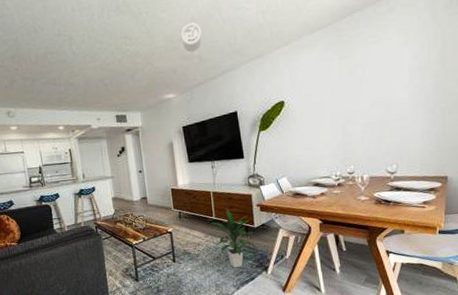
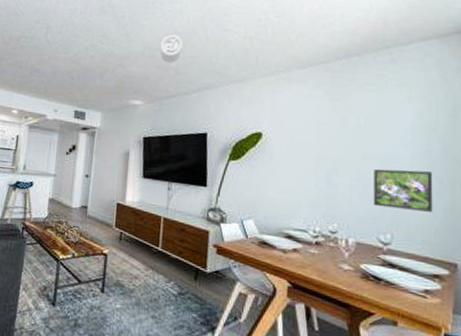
indoor plant: present [211,210,257,268] -> none [155,243,205,320]
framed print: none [380,106,428,144] -> present [373,169,433,212]

